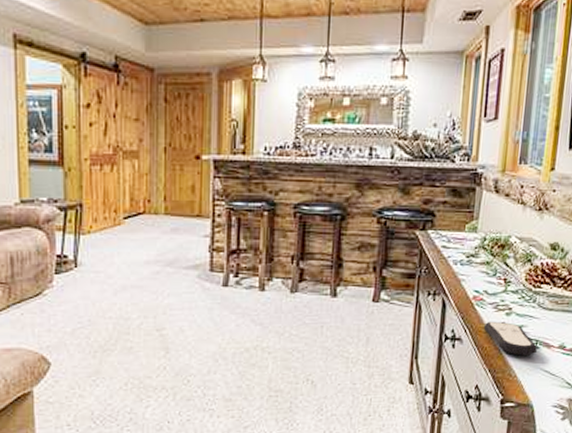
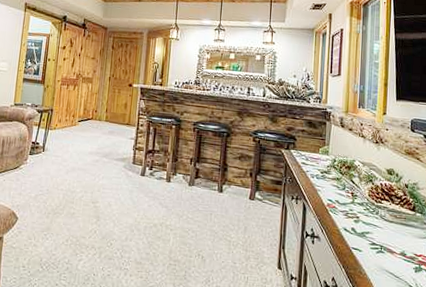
remote control: present [484,321,537,356] -> none [337,225,382,258]

